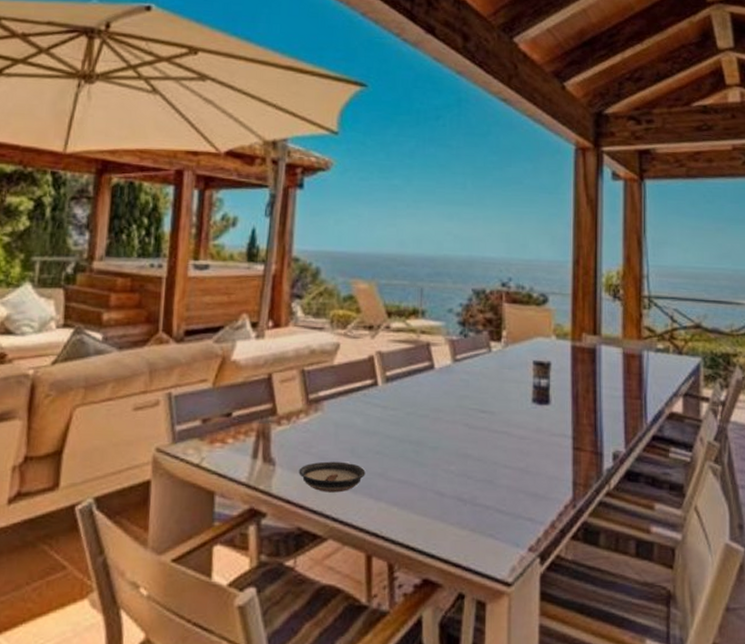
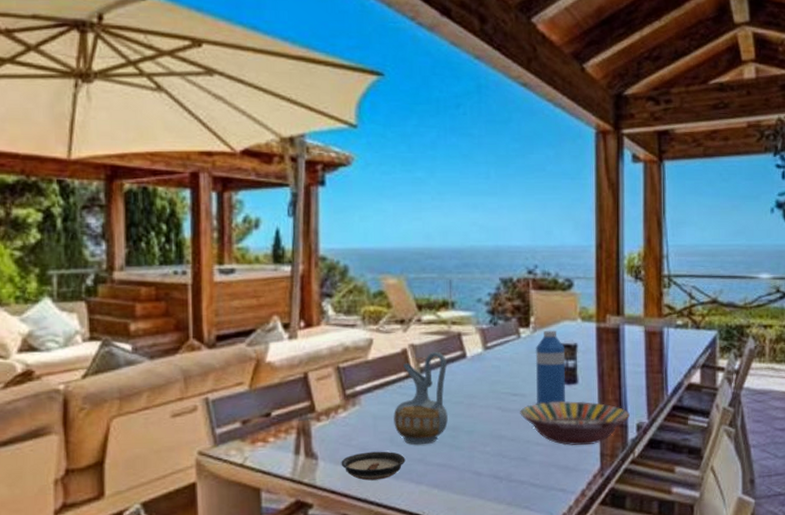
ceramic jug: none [356,360,414,459] -> present [394,351,448,445]
serving bowl: none [488,422,605,472] -> present [520,401,630,446]
water bottle: none [505,345,537,424] -> present [535,330,565,404]

